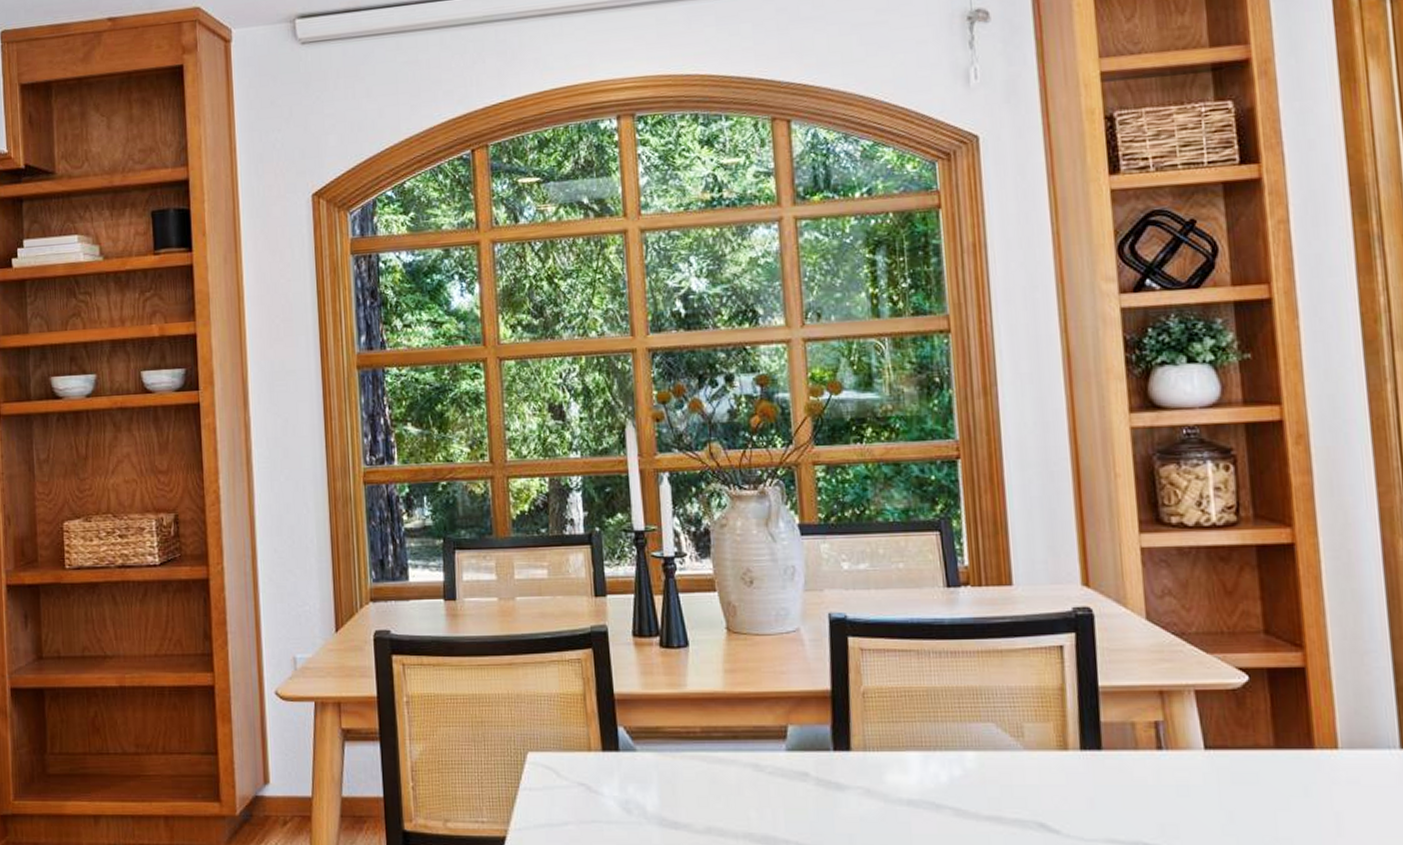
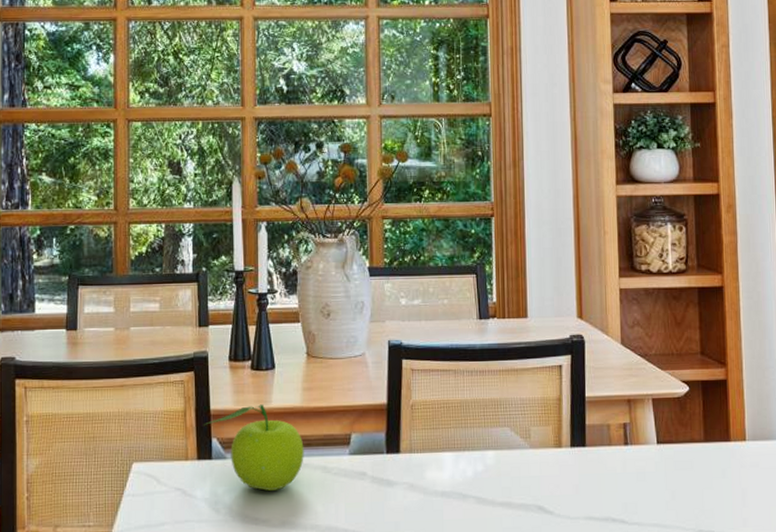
fruit: none [607,688,730,791] -> present [204,404,304,492]

